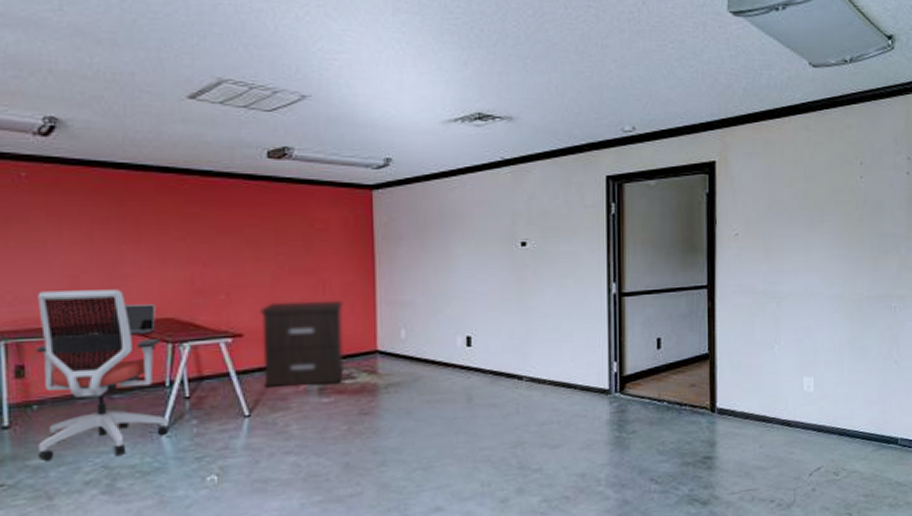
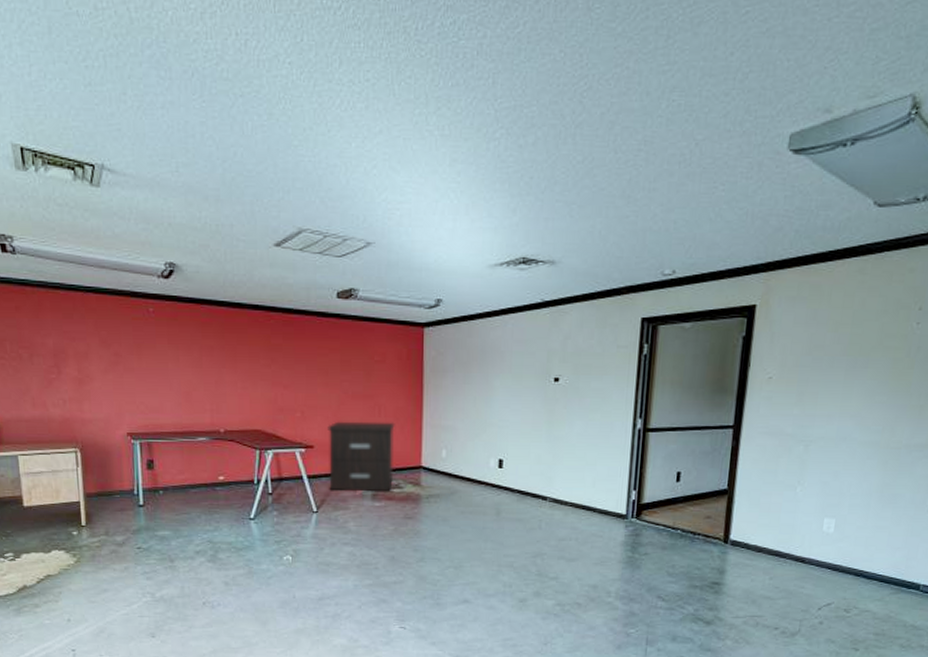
office chair: present [36,289,169,462] -> none [161,404,256,535]
laptop: present [114,304,156,335] -> none [216,417,247,442]

